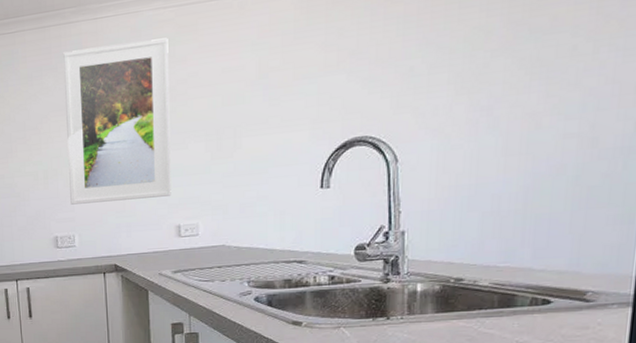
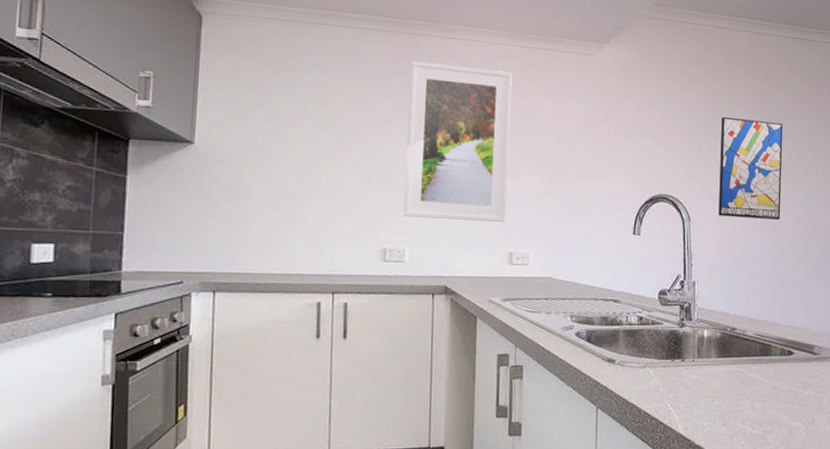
wall art: none [439,11,546,150] -> present [718,116,783,220]

